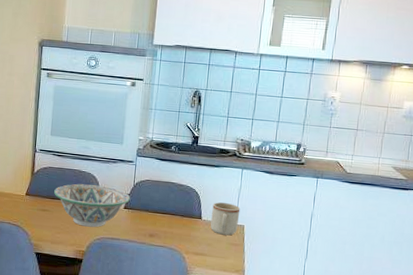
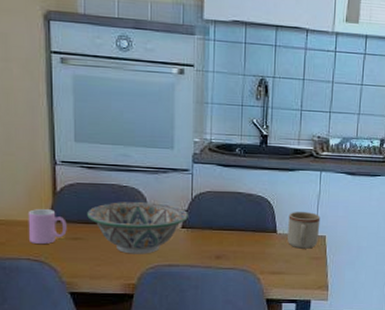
cup: none [11,185,39,213] -> present [28,209,67,245]

